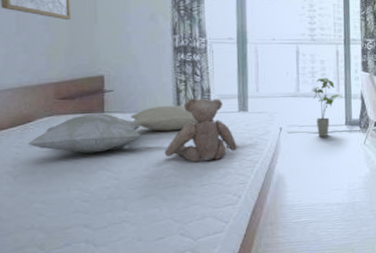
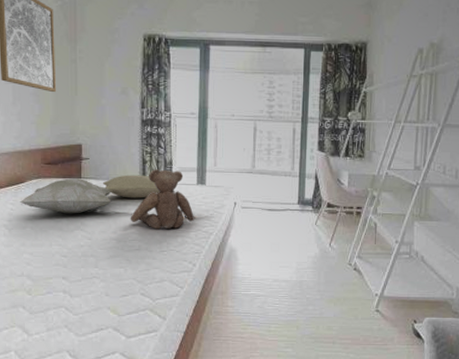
house plant: present [311,77,342,137] -> none [266,155,296,214]

